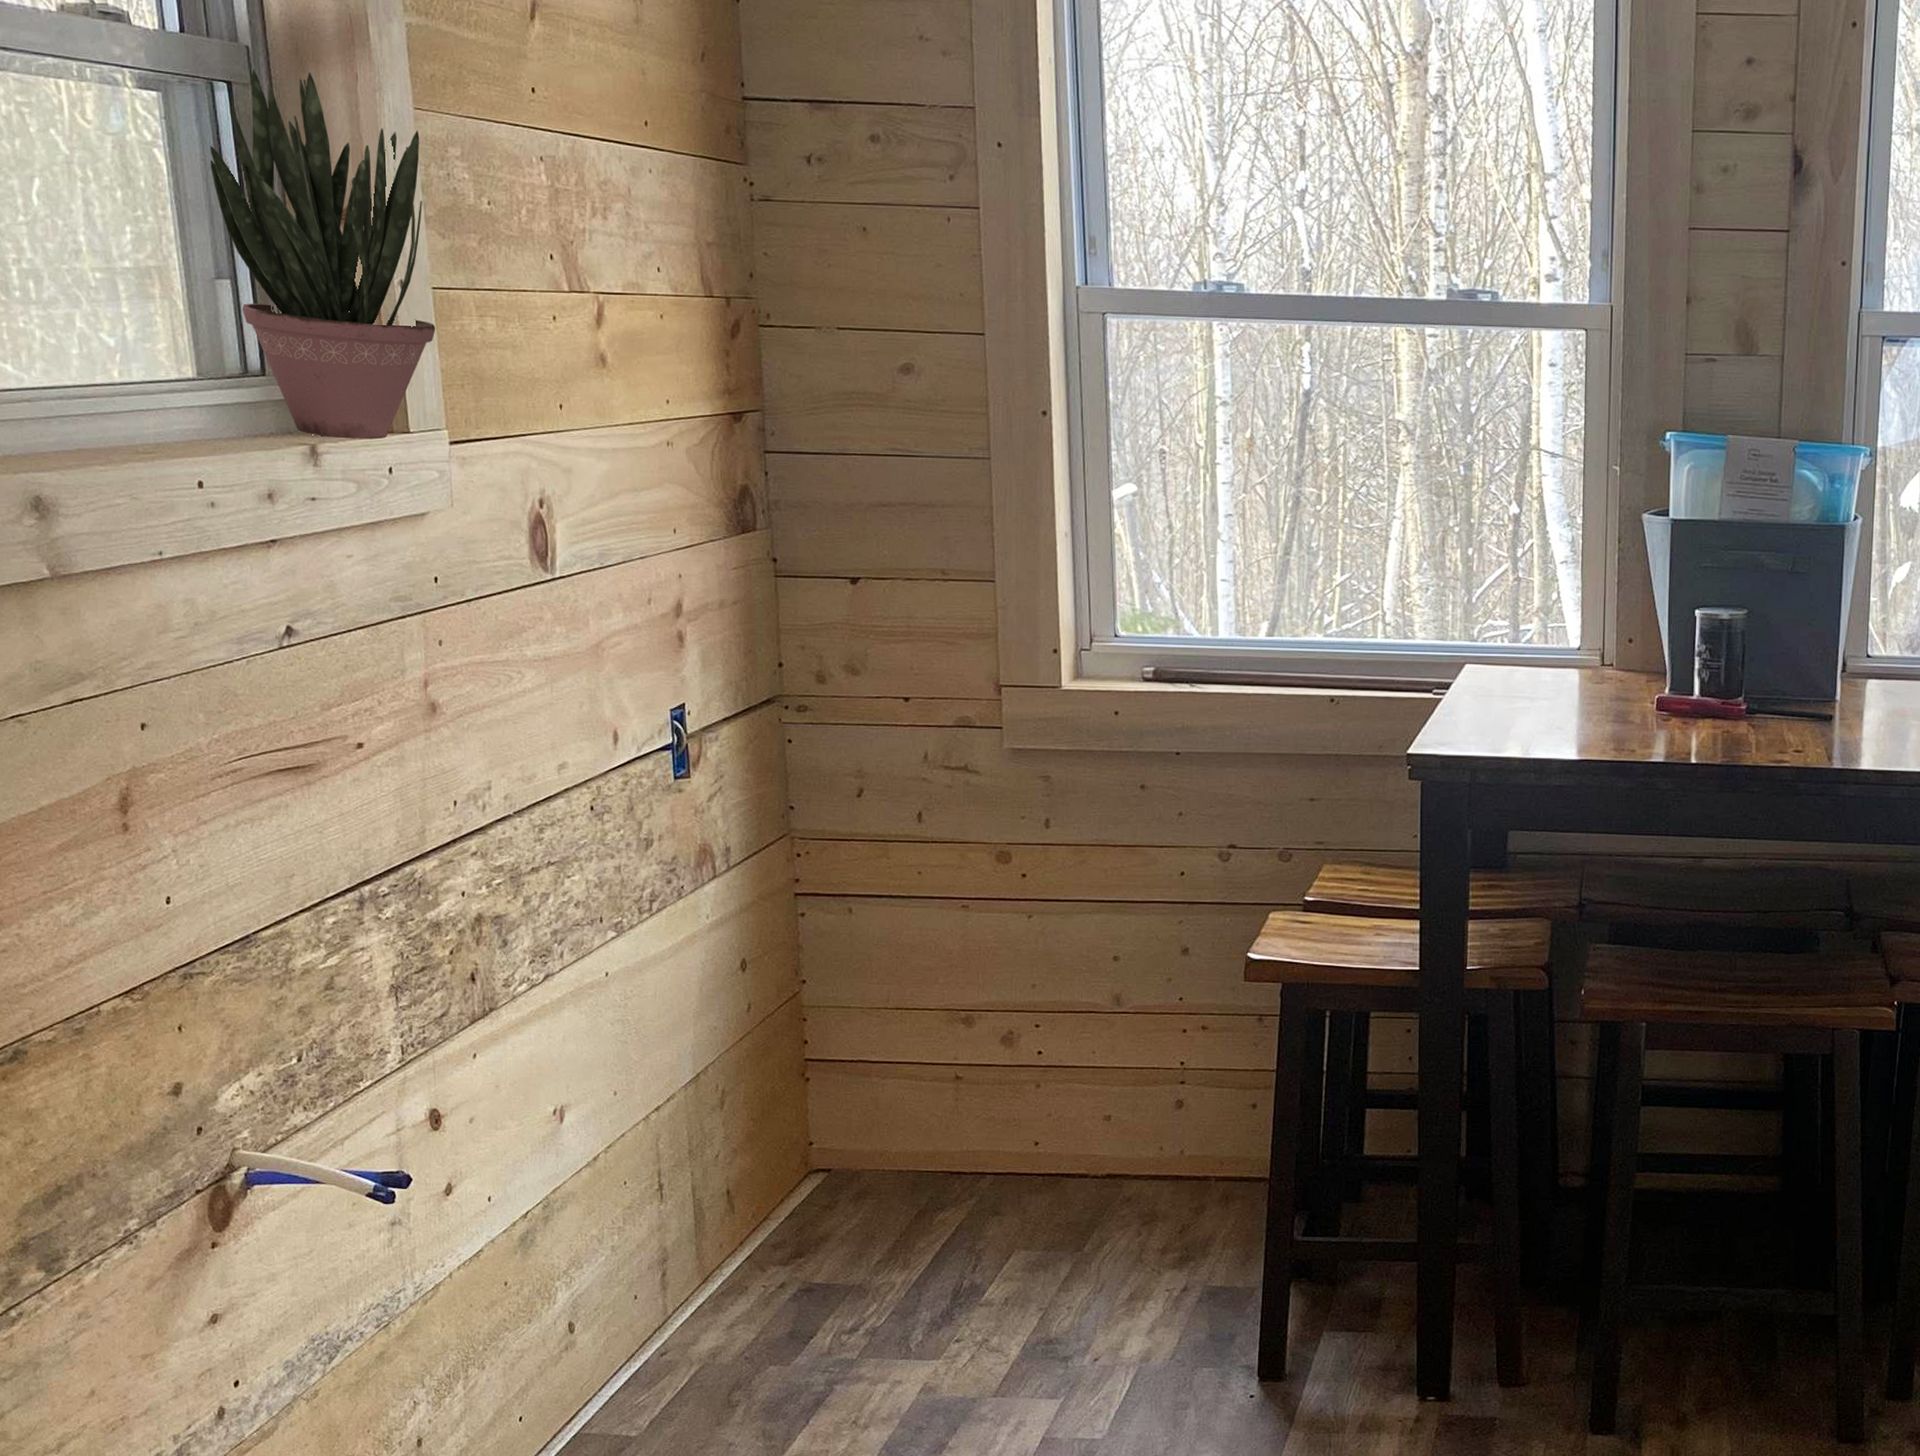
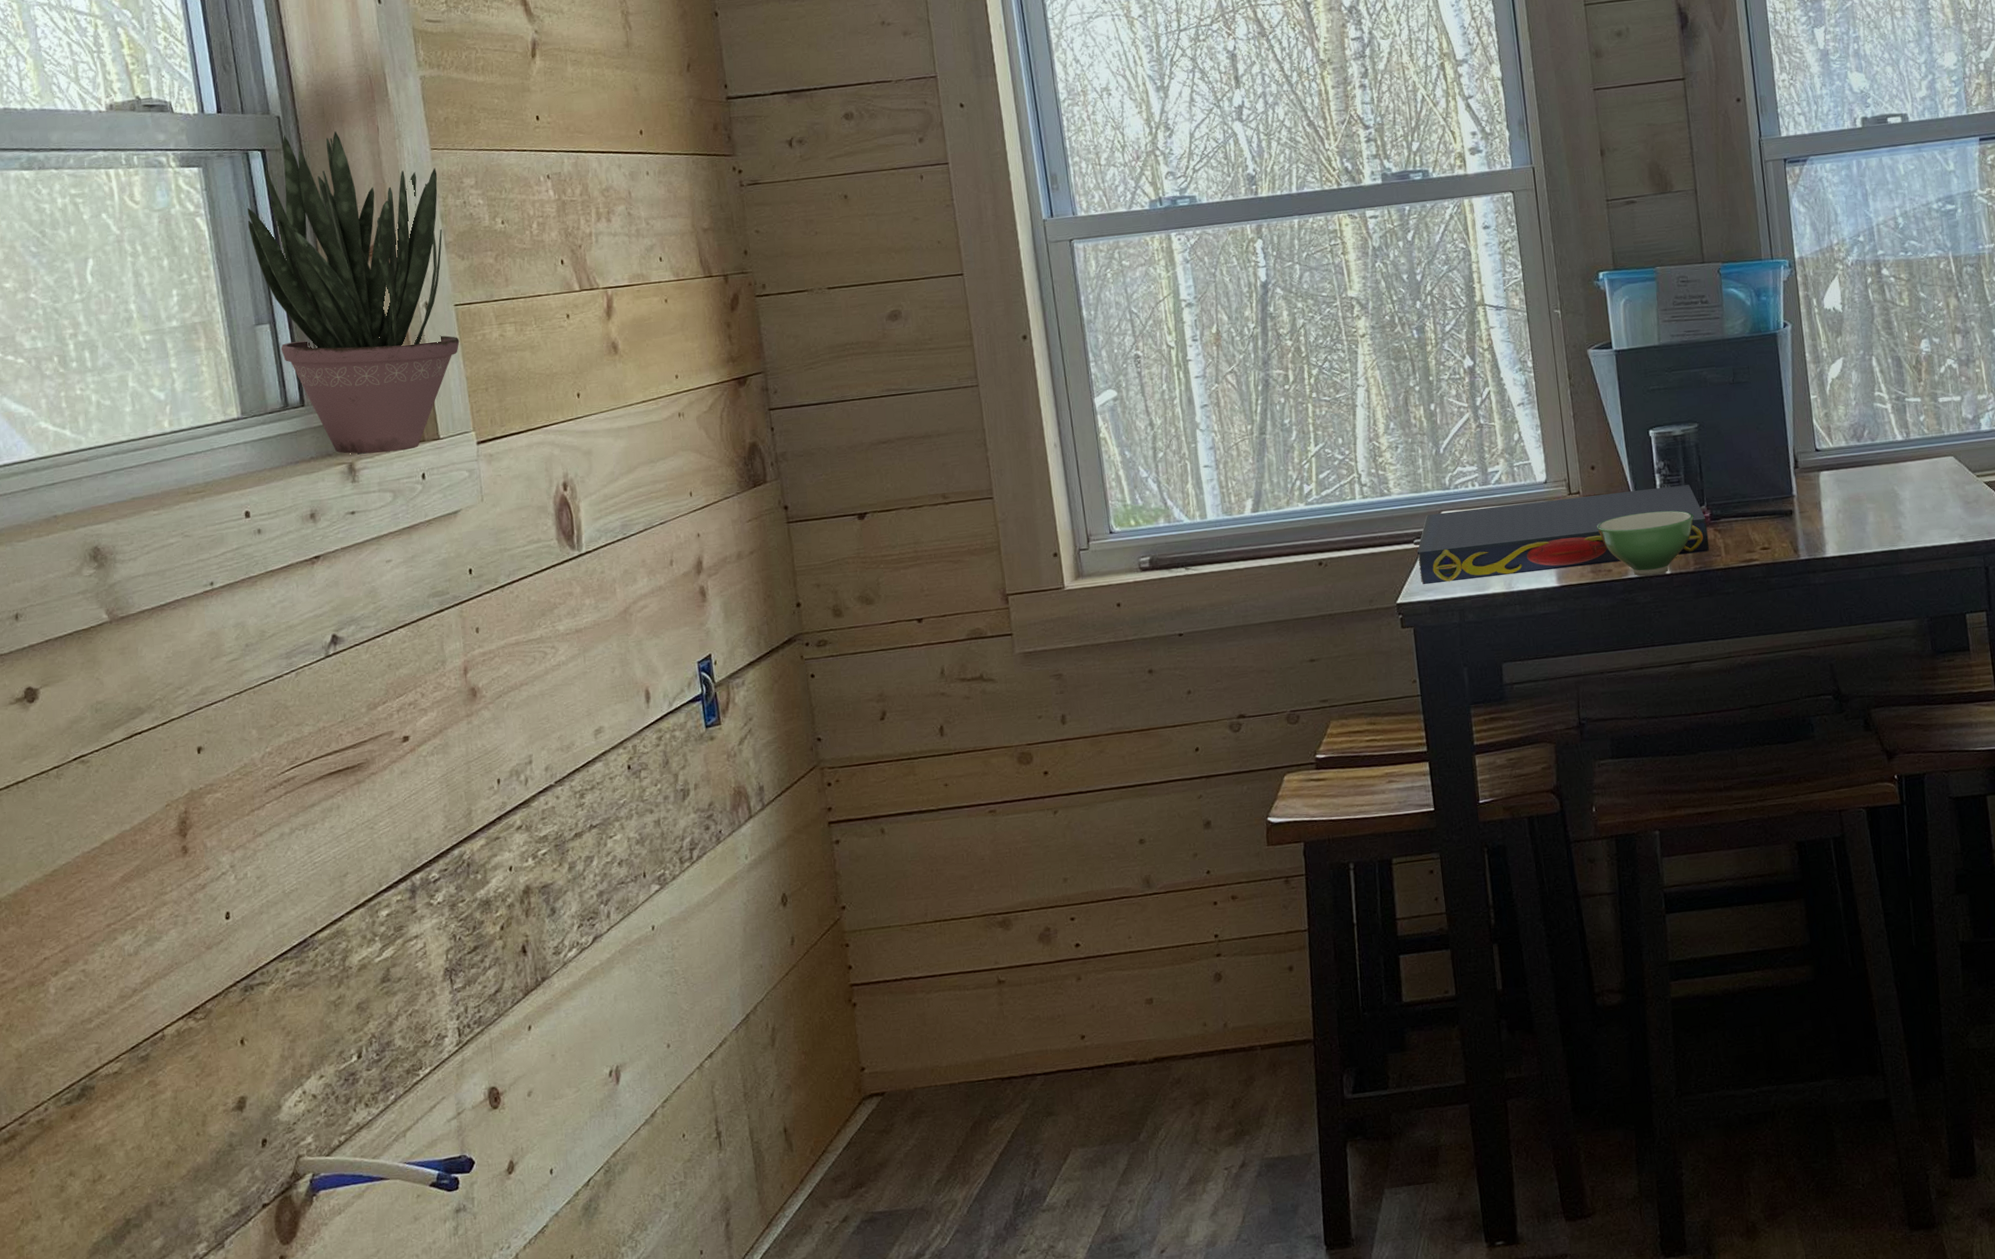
book: none [1434,665,1741,746] -> present [1417,484,1709,585]
bowl: none [1625,695,1729,762] -> present [1596,510,1694,577]

